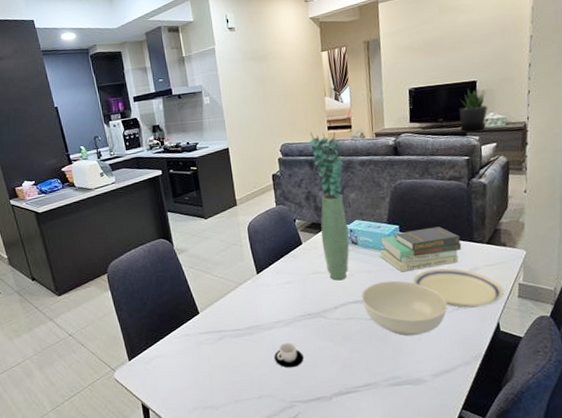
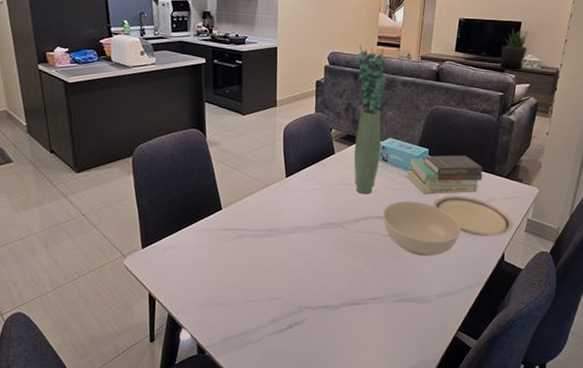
cup: present [273,342,304,368] -> none [289,248,319,274]

